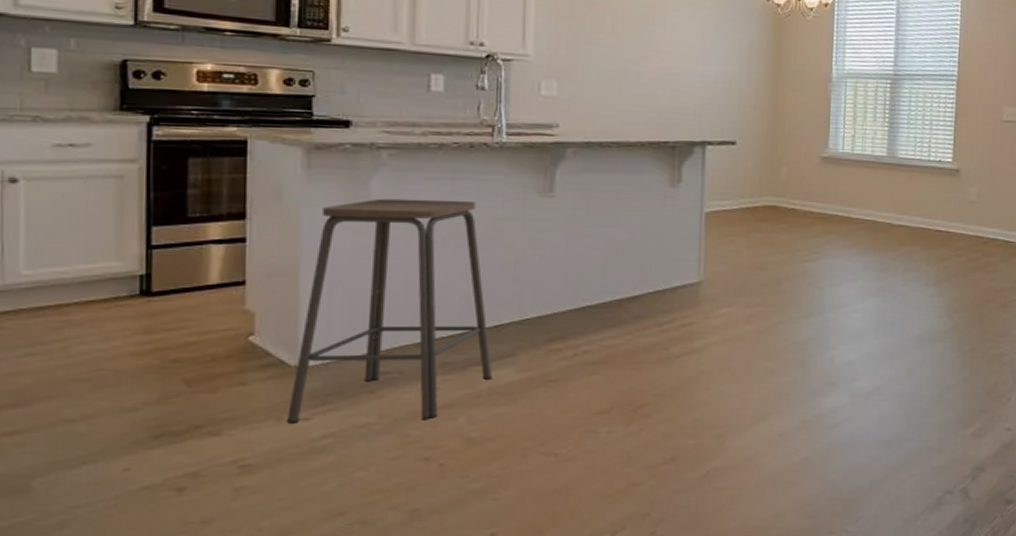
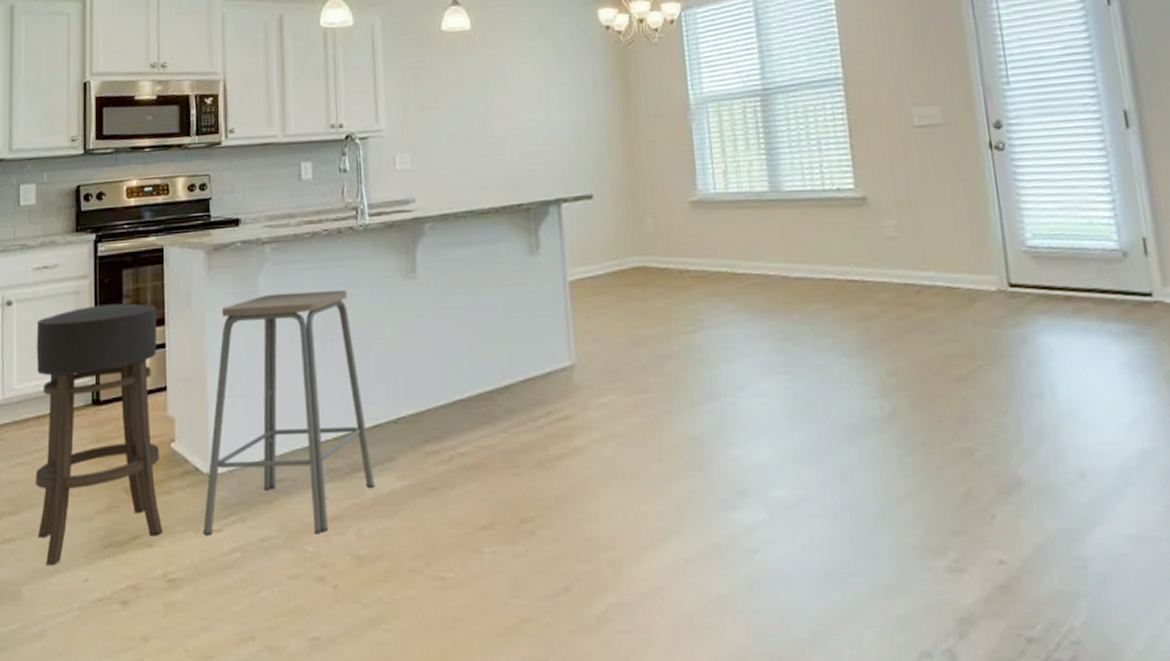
bar stool: none [52,192,235,458] -> present [35,303,162,566]

